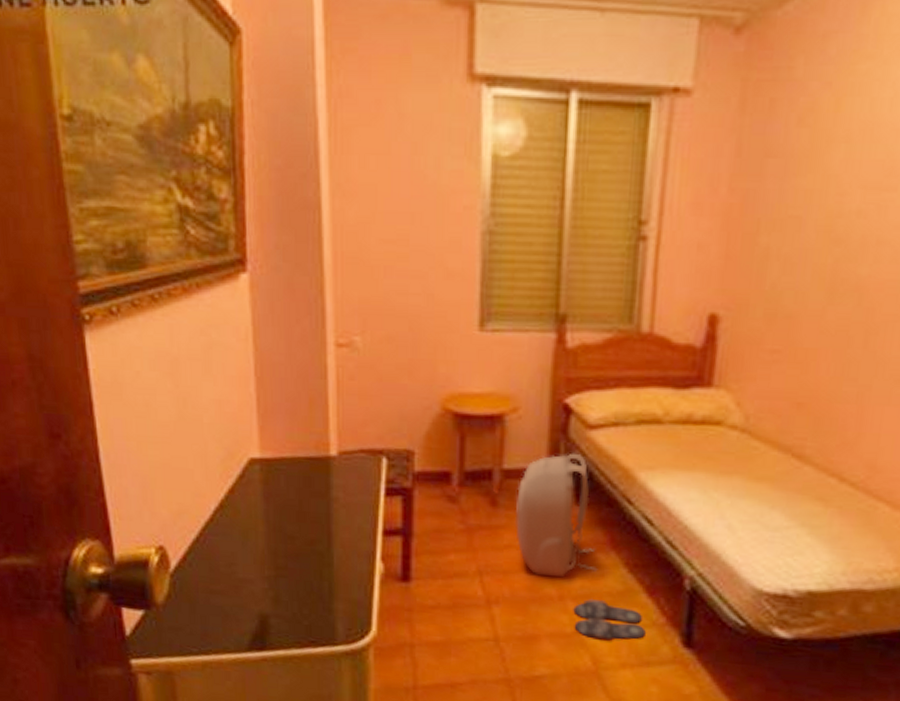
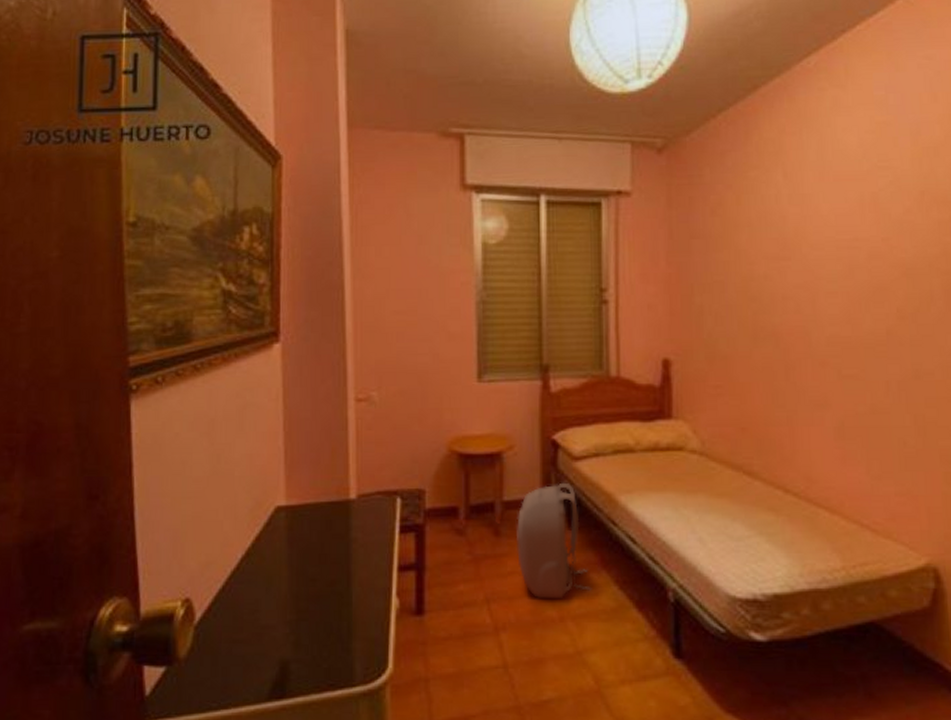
slippers: present [573,598,646,641] -> none [573,617,639,658]

